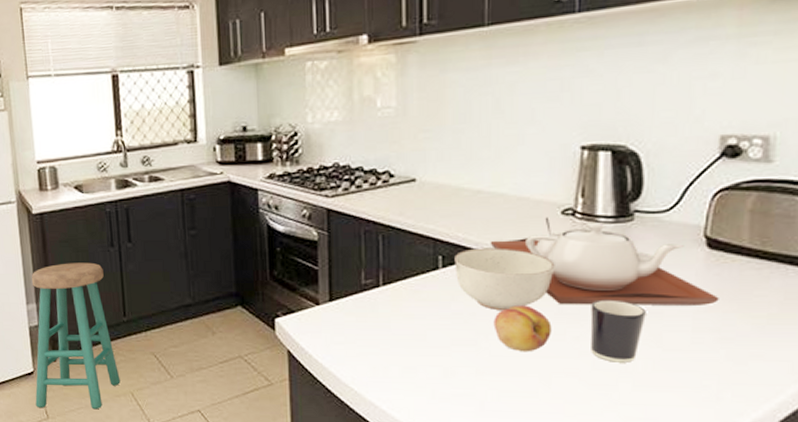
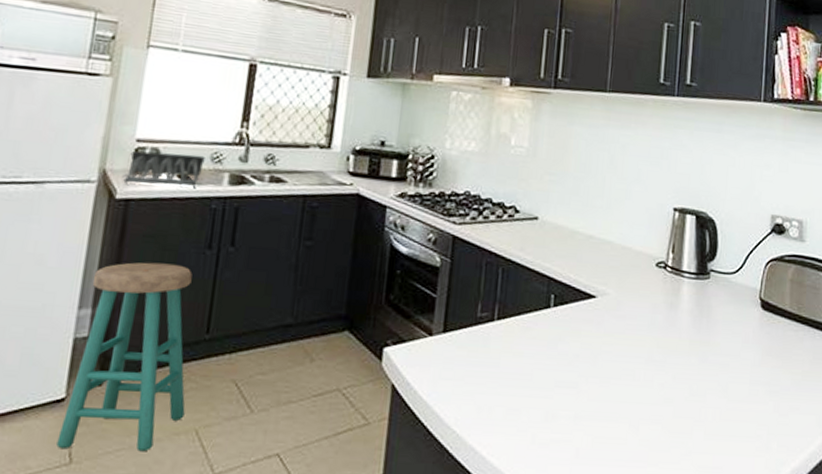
dish rack: none [33,167,93,201] -> present [122,150,205,189]
bowl: present [454,247,555,311] -> none [564,290,649,355]
tea set: present [490,217,719,305] -> none [596,267,769,360]
fruit: present [493,305,552,352] -> none [593,349,643,398]
mug: present [590,299,646,363] -> none [673,349,717,411]

